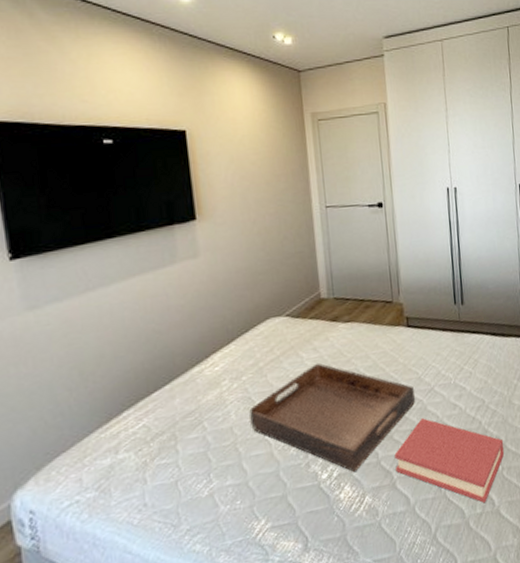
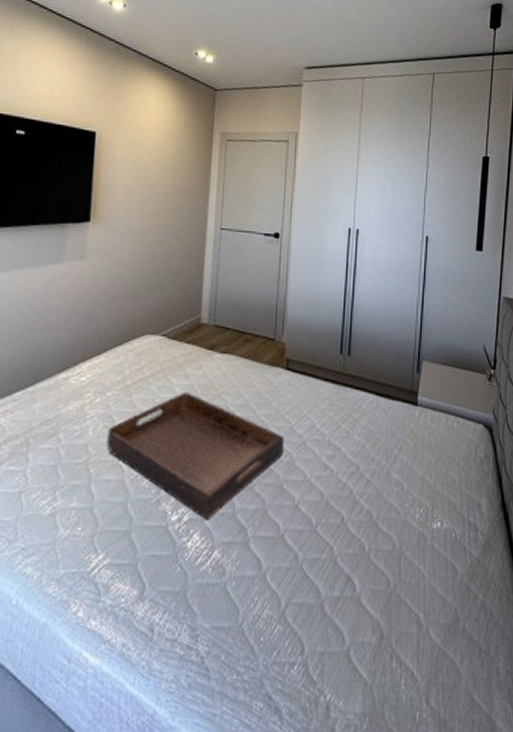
hardback book: present [394,418,505,504] -> none [251,474,375,586]

